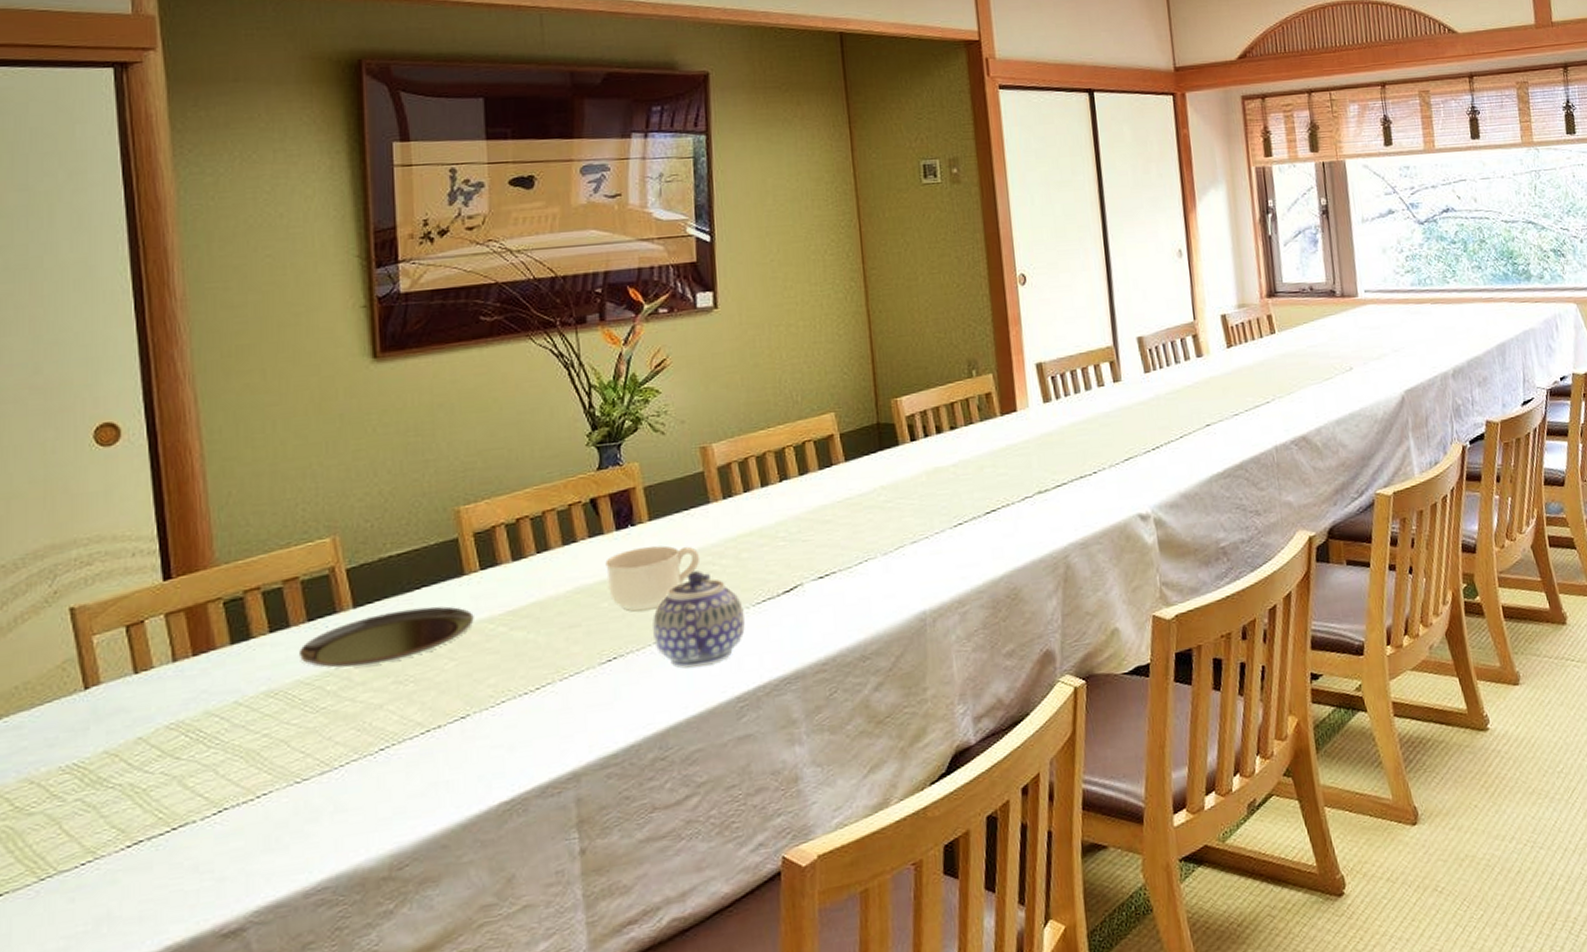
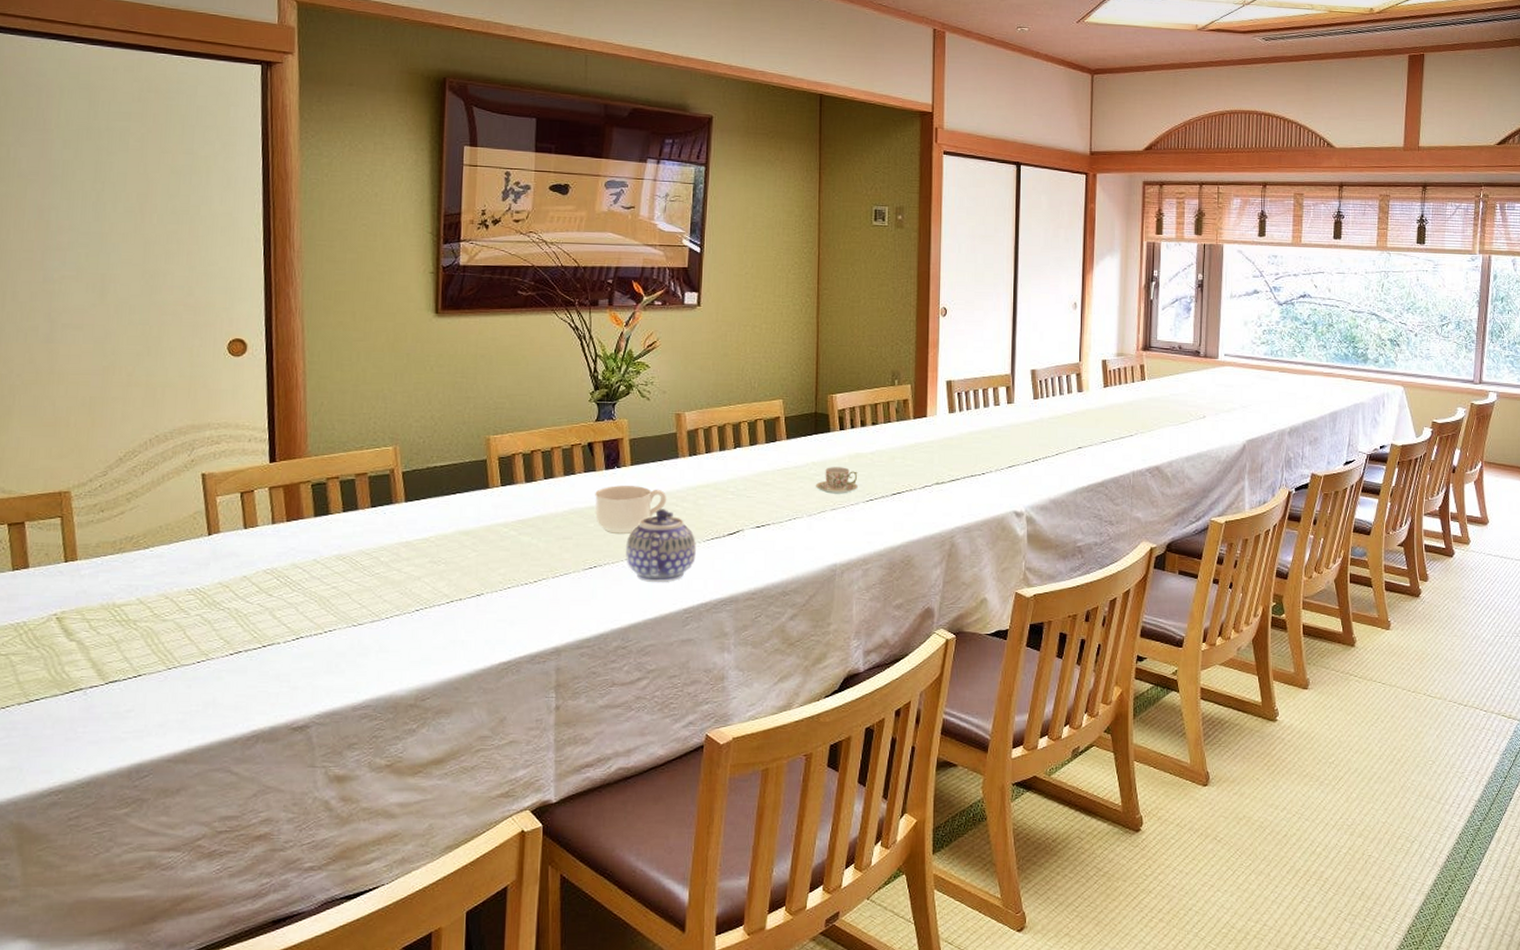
plate: present [300,606,474,669] -> none [363,508,493,547]
teacup: none [889,487,942,523] -> present [816,467,858,494]

